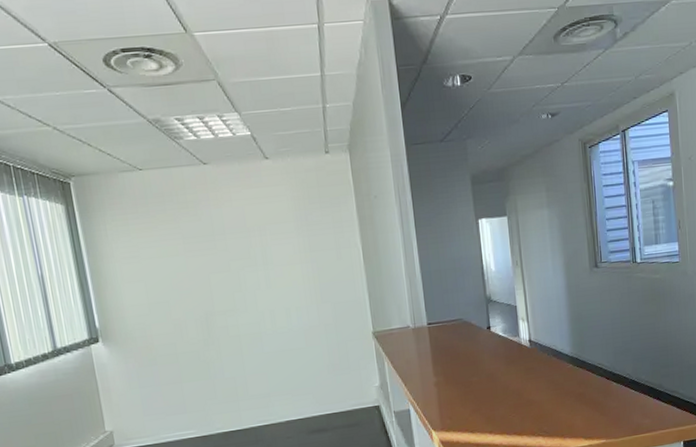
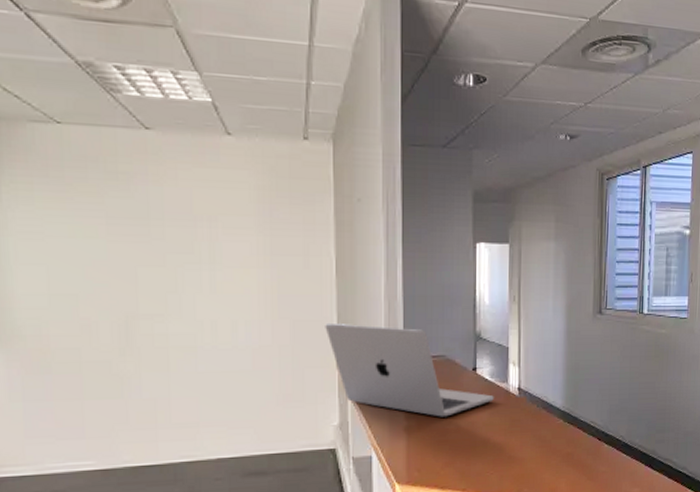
laptop: none [359,299,509,372] -> present [325,322,494,417]

